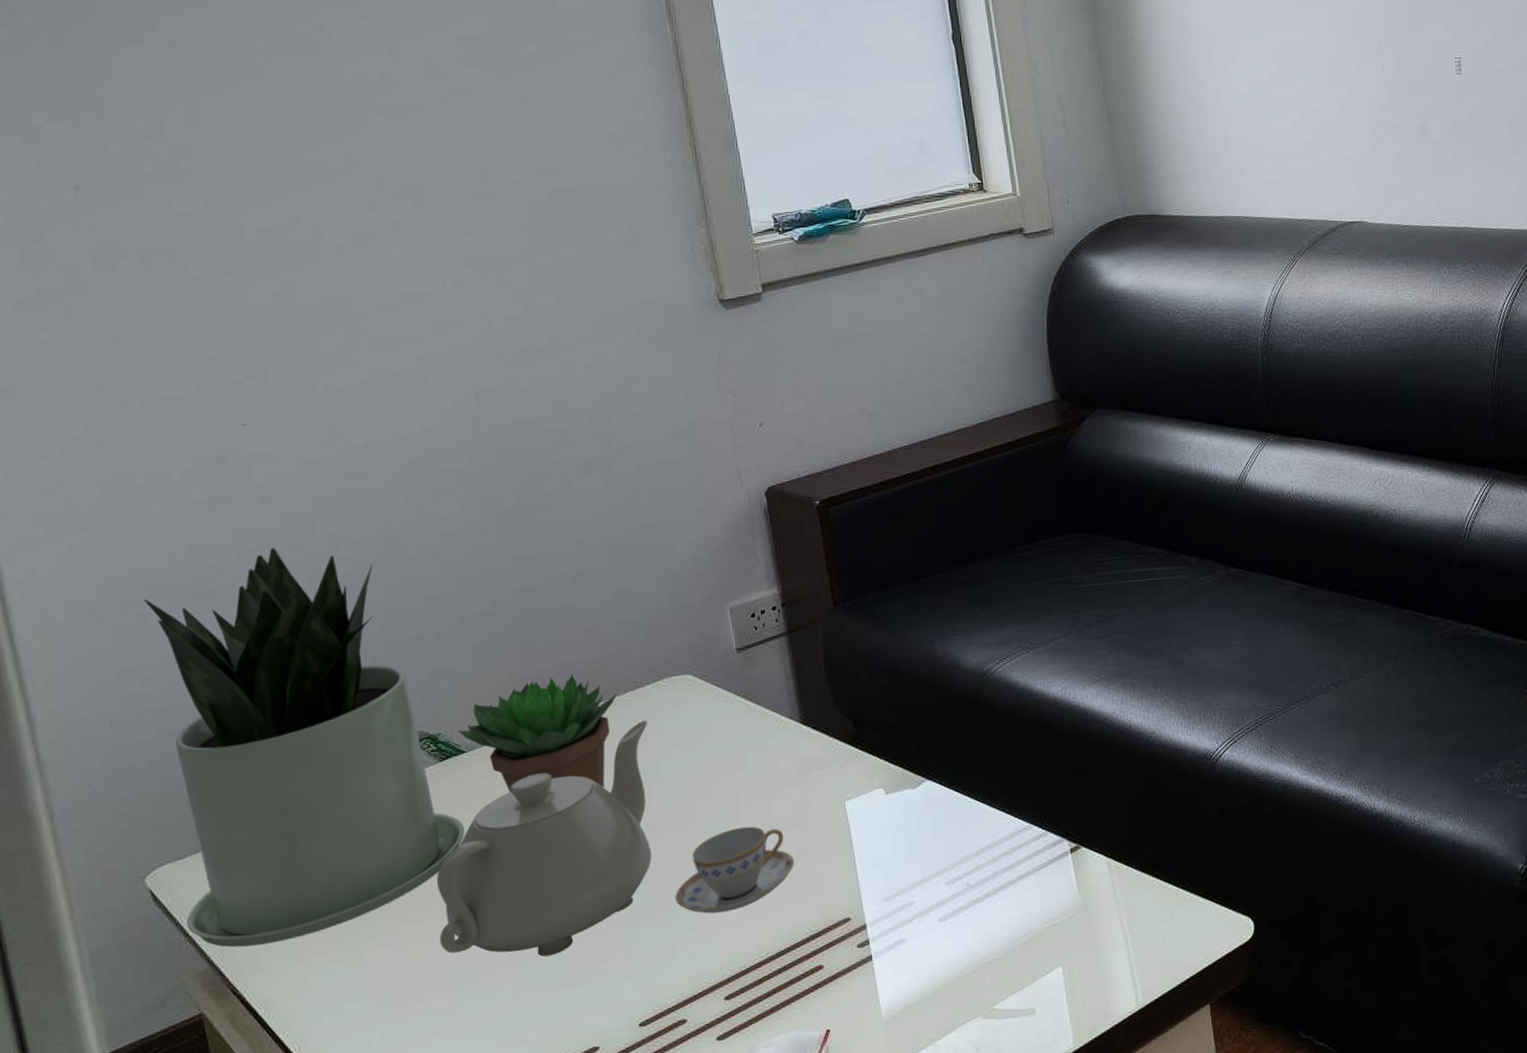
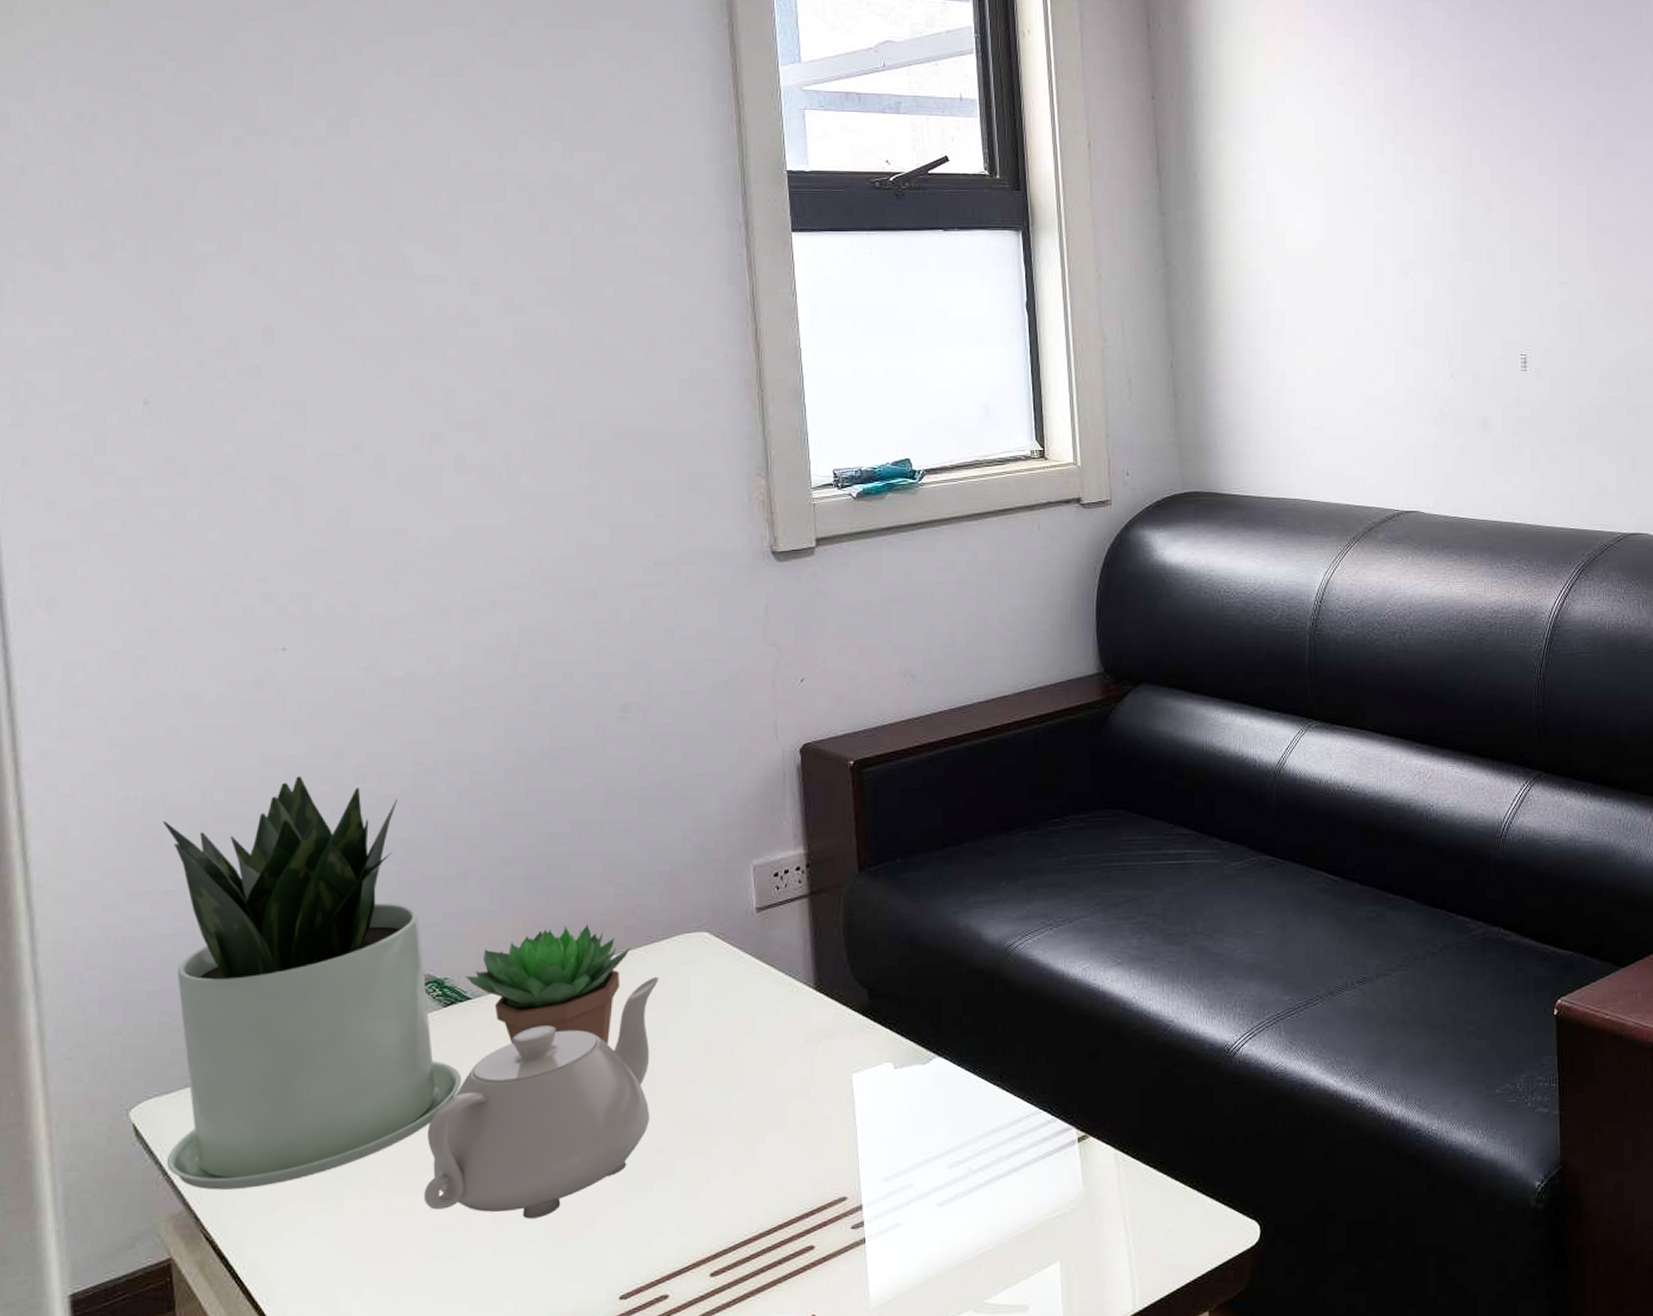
teacup: present [675,826,795,914] -> none [669,1094,796,1184]

